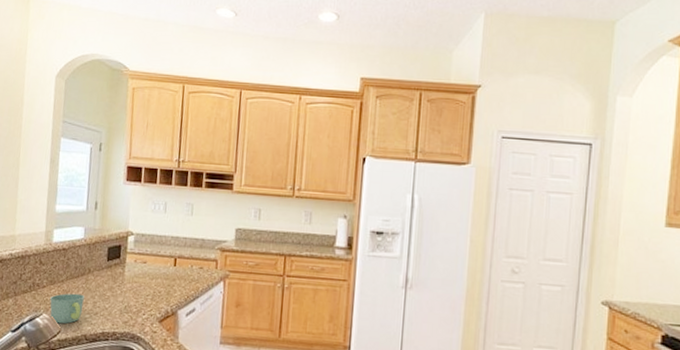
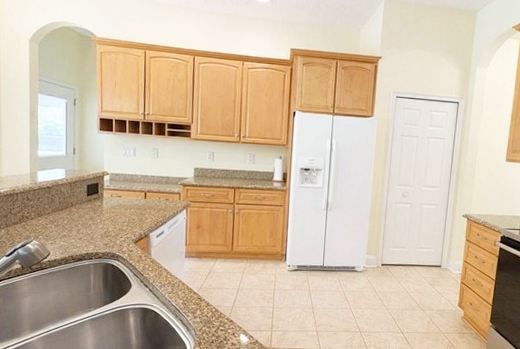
mug: present [50,293,84,324] -> none [39,223,69,248]

